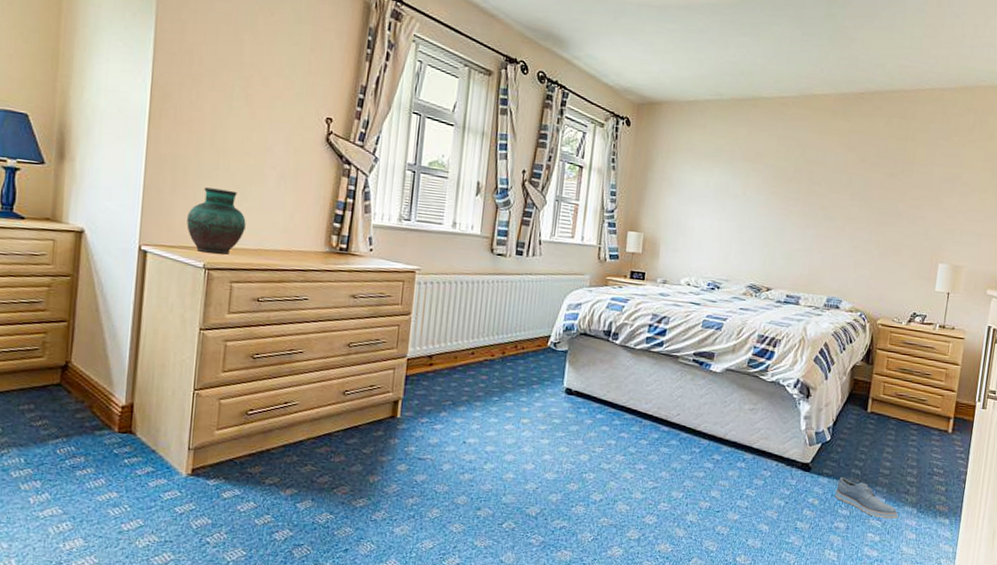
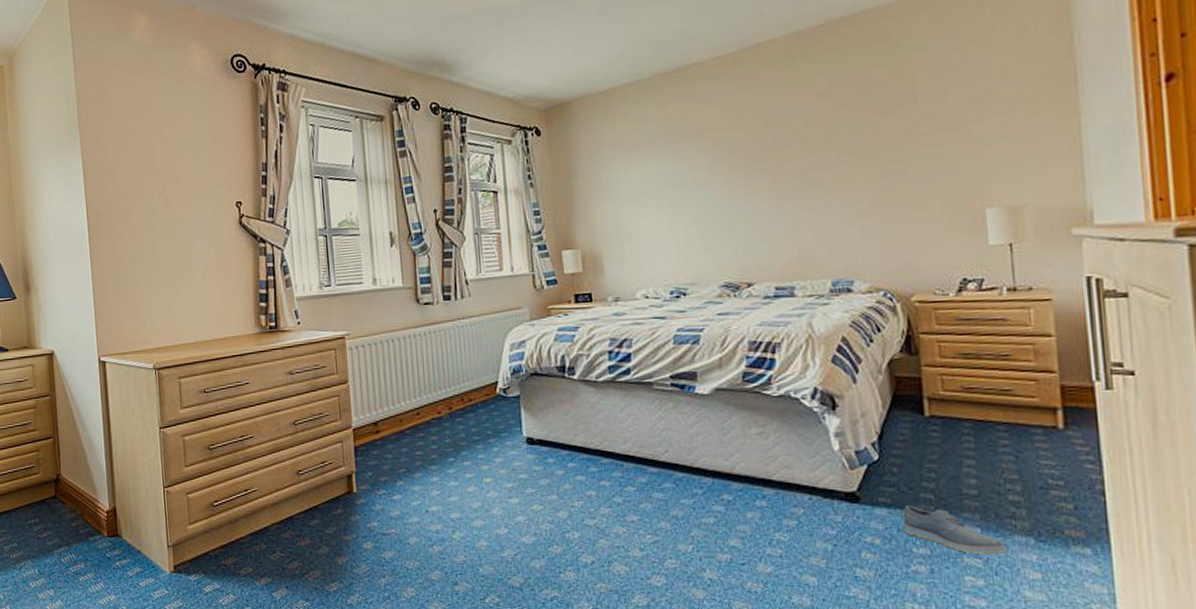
vase: present [186,187,246,255] -> none [133,290,183,355]

